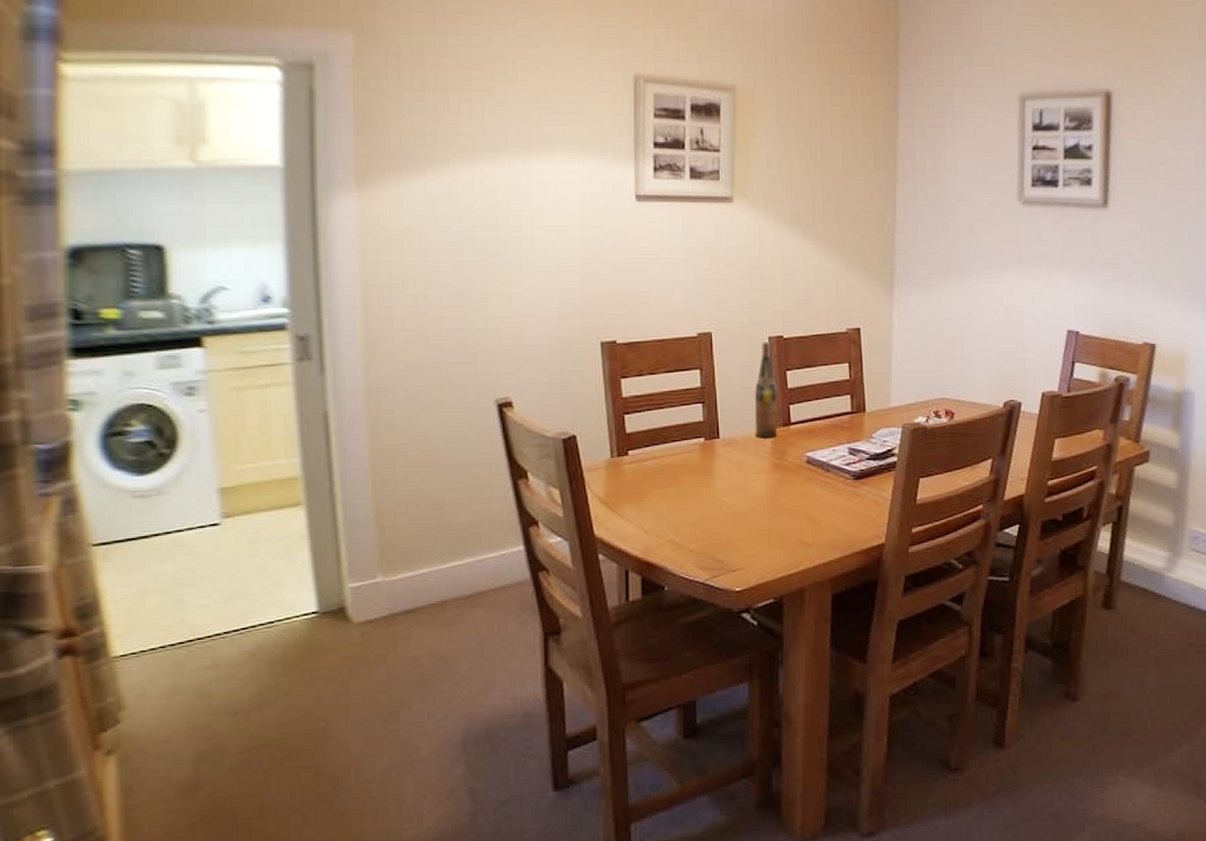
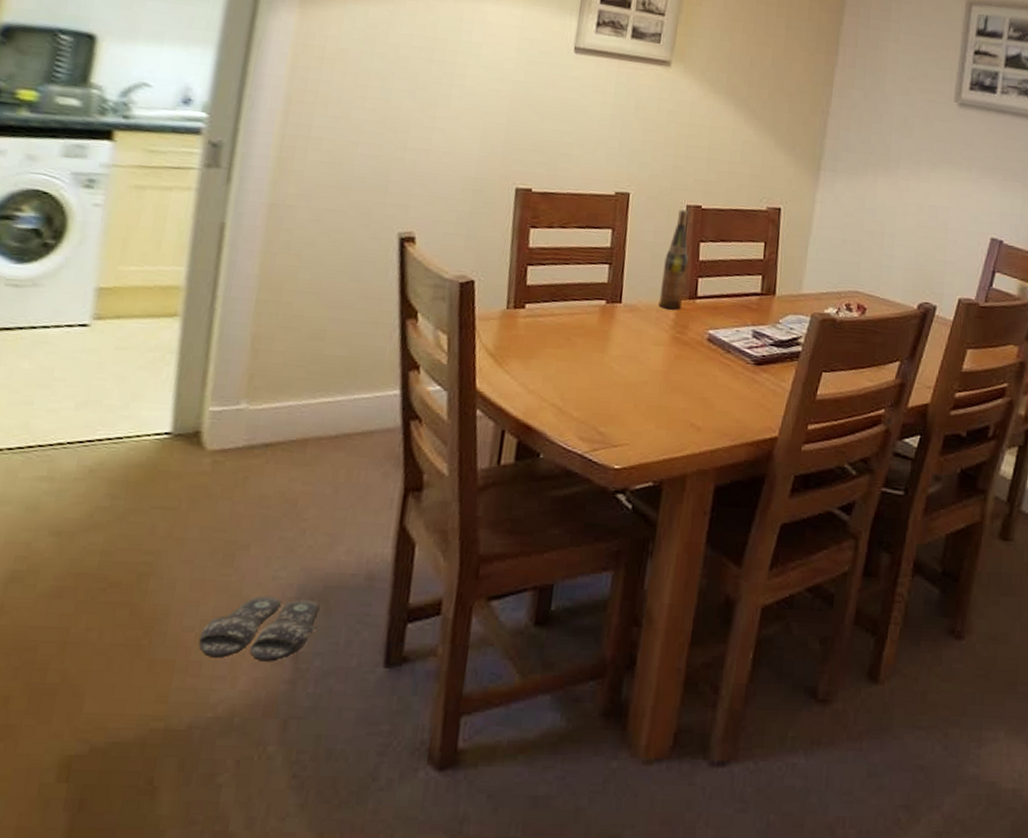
slippers: none [381,741,486,802] -> present [199,595,319,662]

